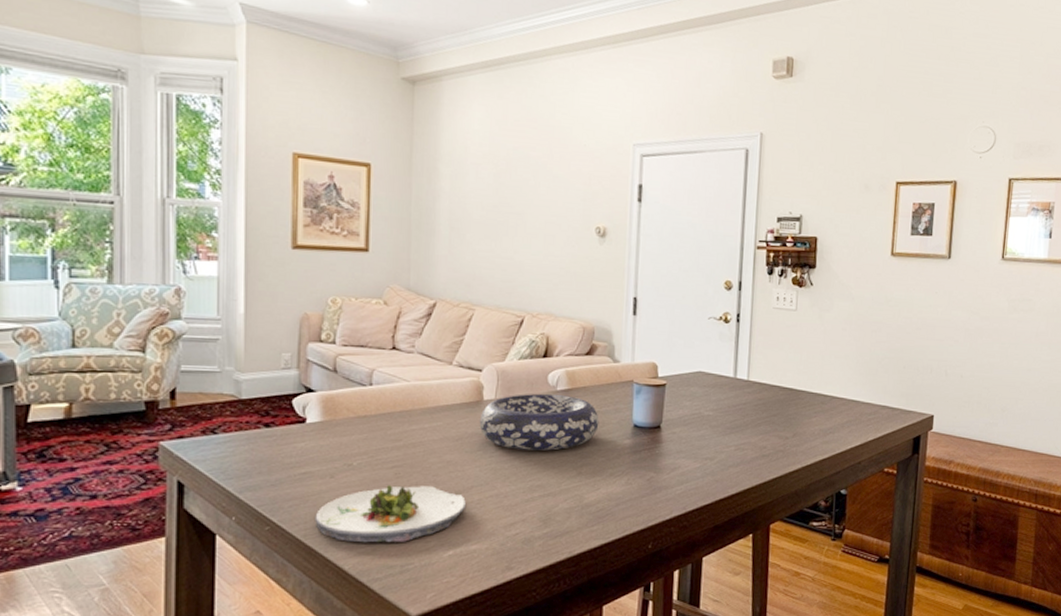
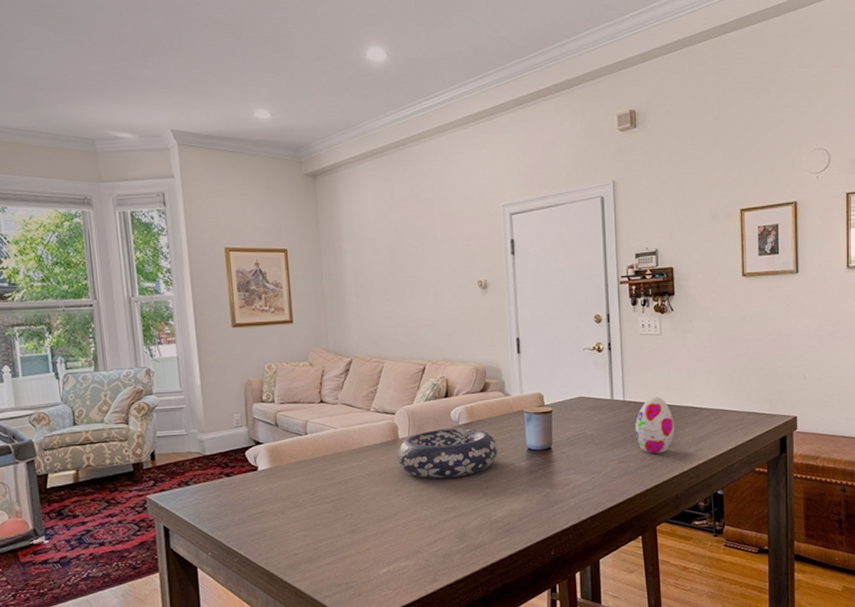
salad plate: present [315,485,467,543] -> none [273,515,394,567]
decorative egg: none [757,379,802,443] -> present [635,397,675,454]

